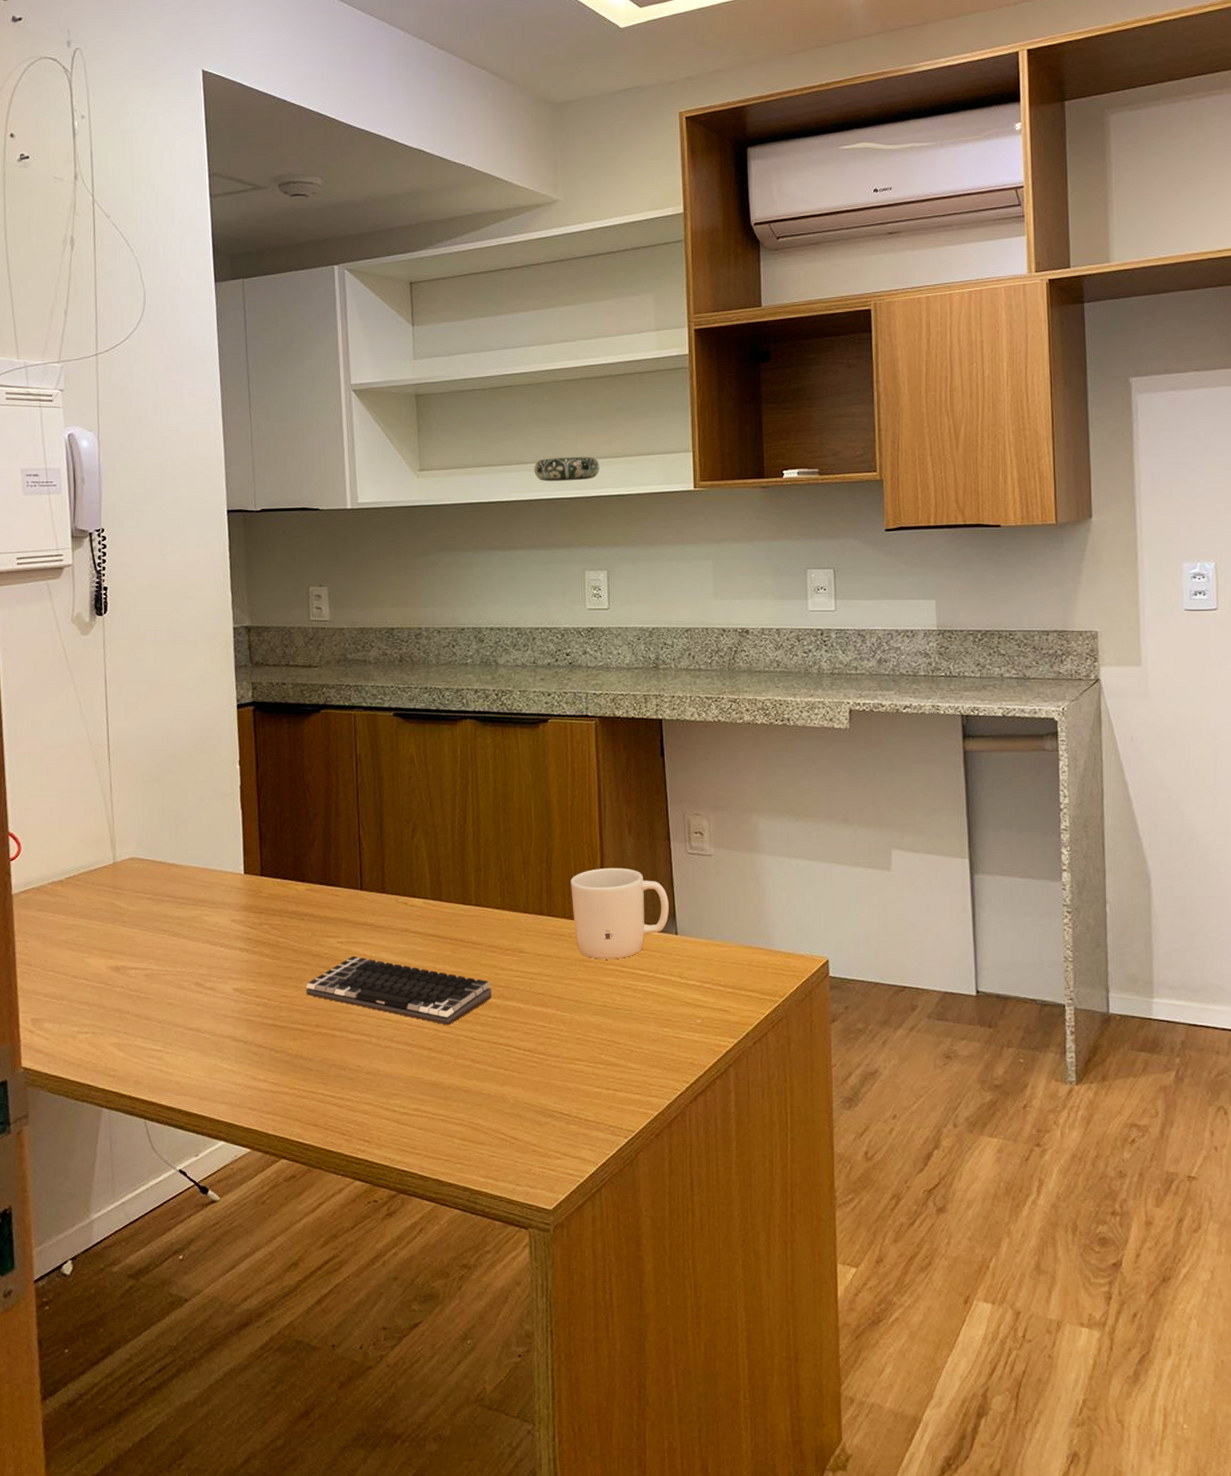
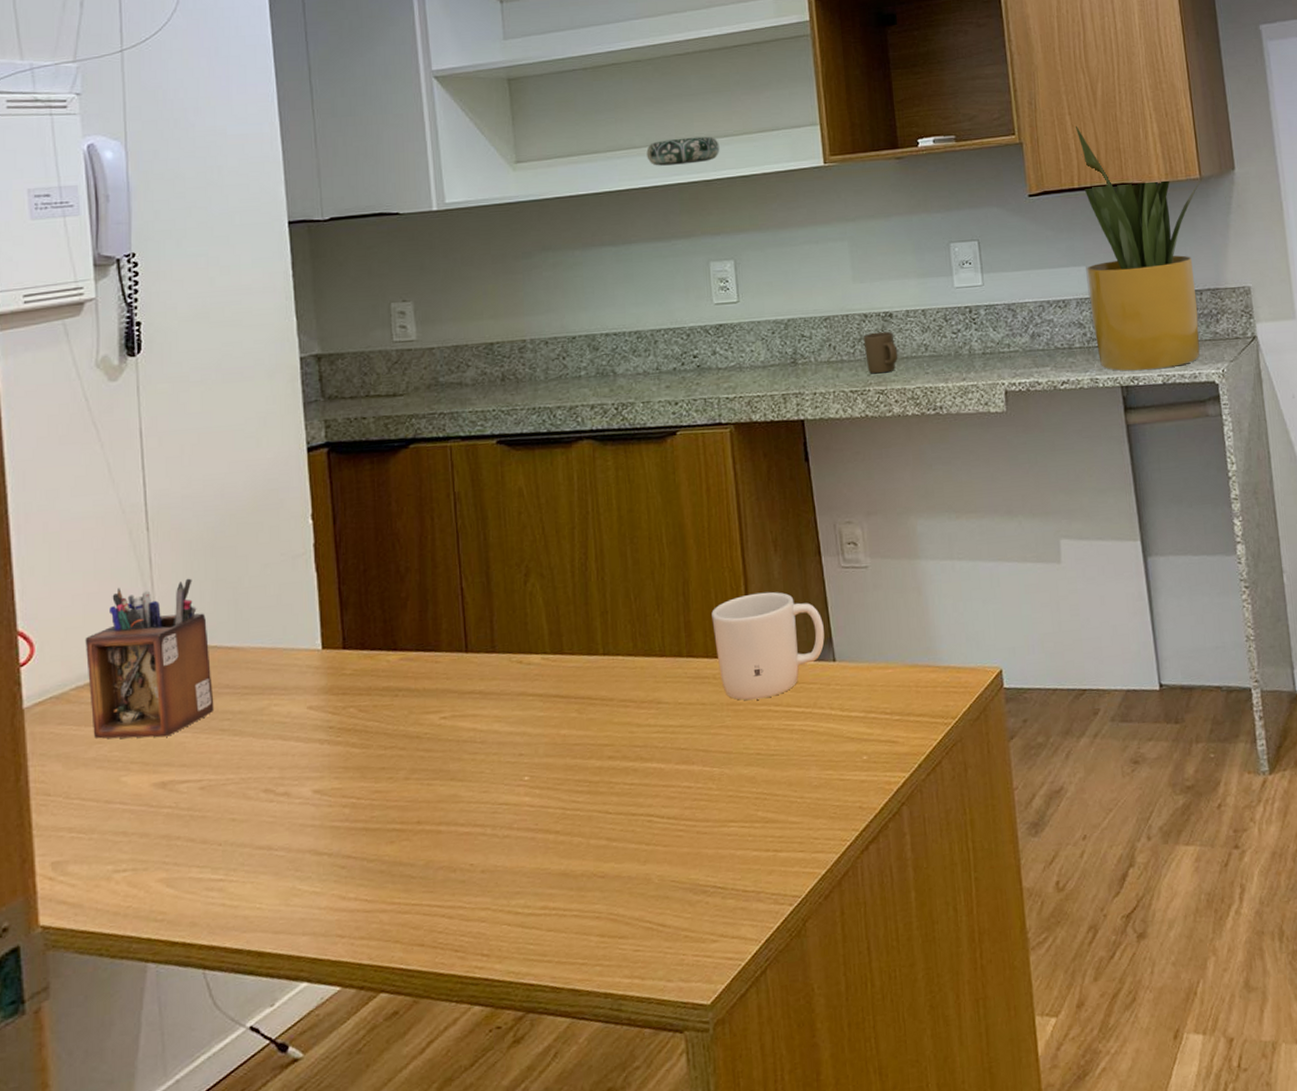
desk organizer: none [59,804,158,930] -> present [85,578,214,739]
computer keyboard: present [306,955,492,1025] -> none [403,731,627,801]
mug: none [720,646,752,684] -> present [863,331,898,374]
planter: none [935,466,1060,702] -> present [1075,125,1204,371]

